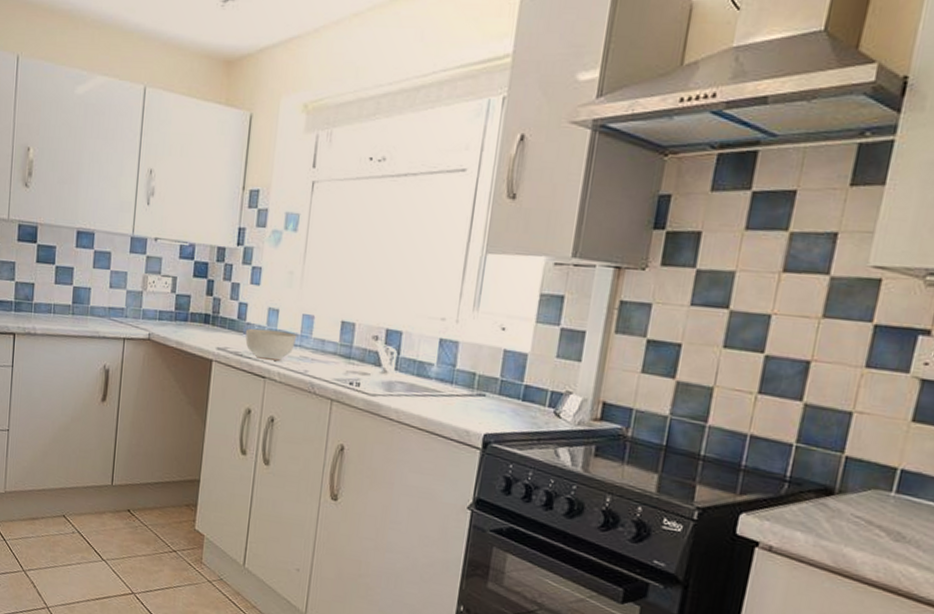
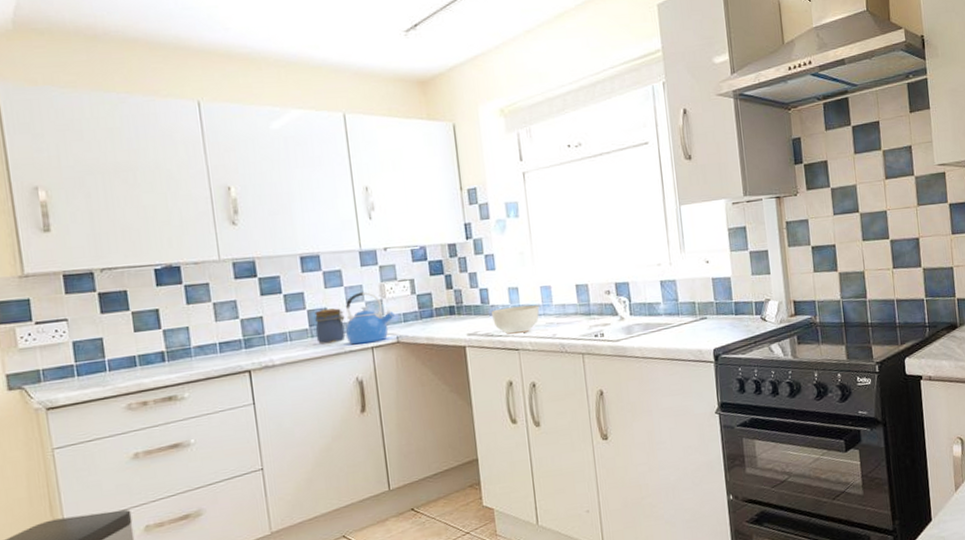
jar: none [76,289,106,326] -> present [314,308,348,345]
kettle: none [102,279,152,334] -> present [345,291,396,345]

